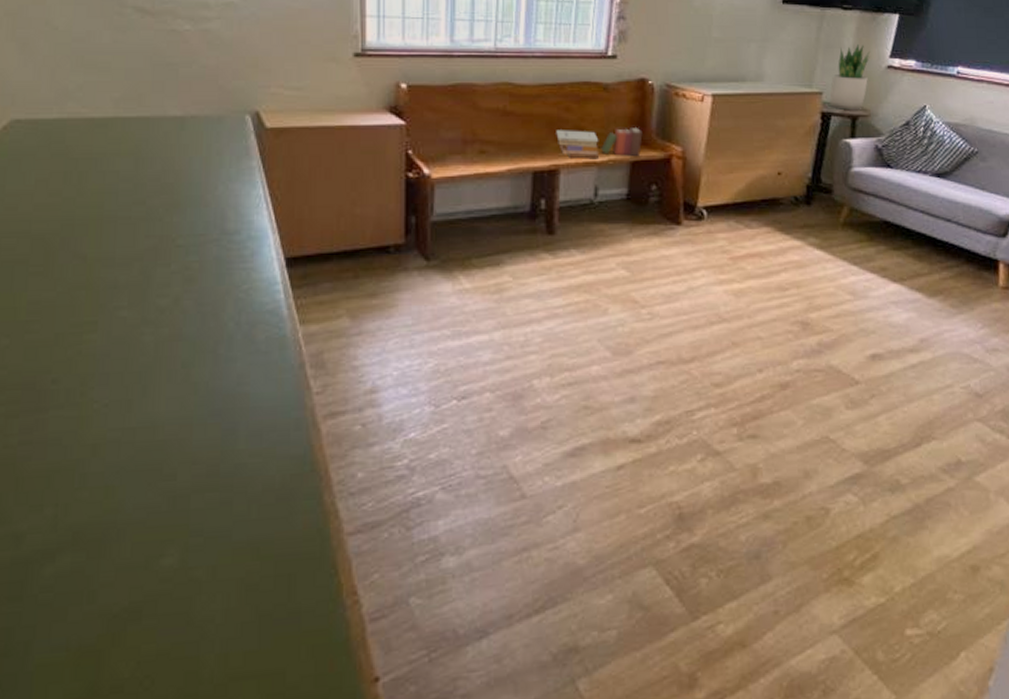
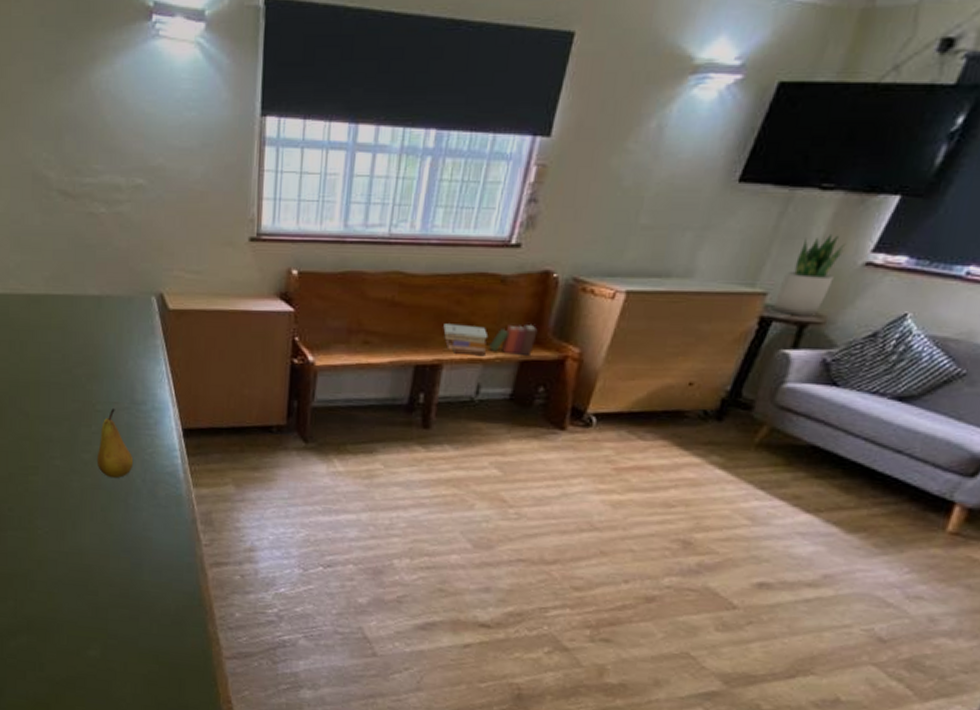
fruit: none [176,240,225,325] -> present [96,407,134,479]

